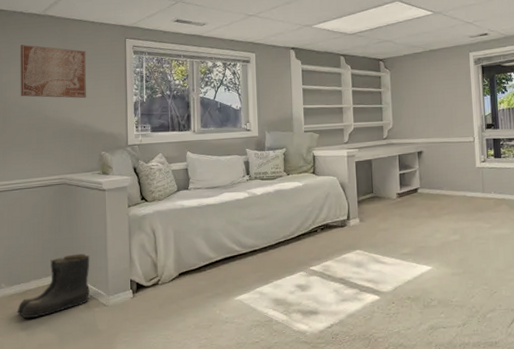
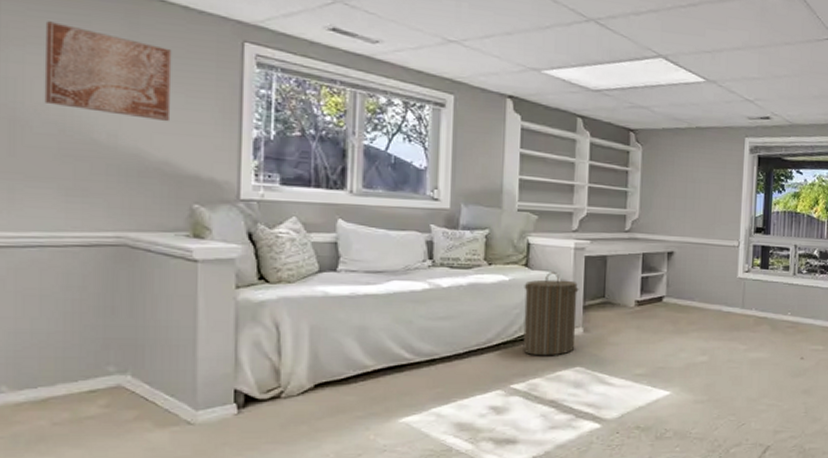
boots: present [17,253,91,319] -> none [29,349,166,439]
laundry hamper: none [313,175,355,243] -> present [523,271,579,356]

